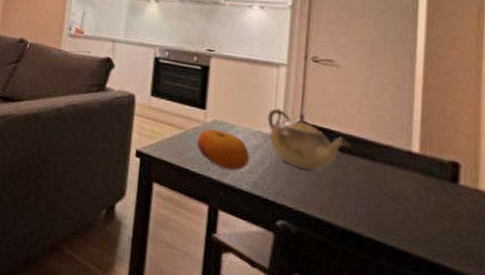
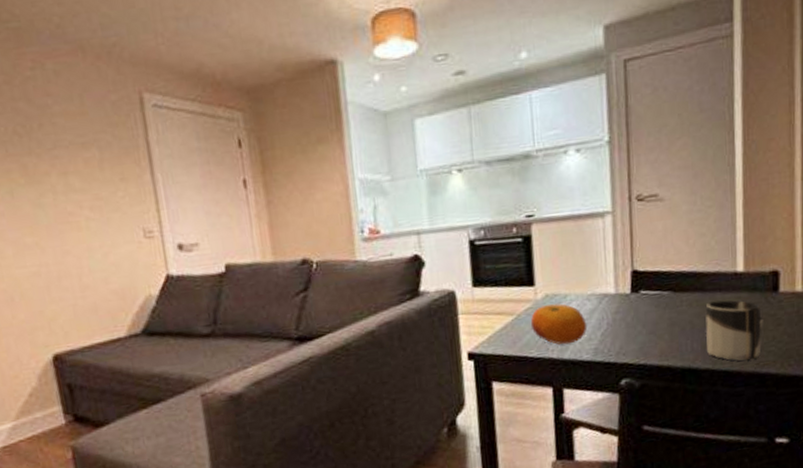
teapot: present [267,108,351,171] -> none [599,261,682,321]
cup: none [372,172,439,246] -> present [705,300,763,361]

